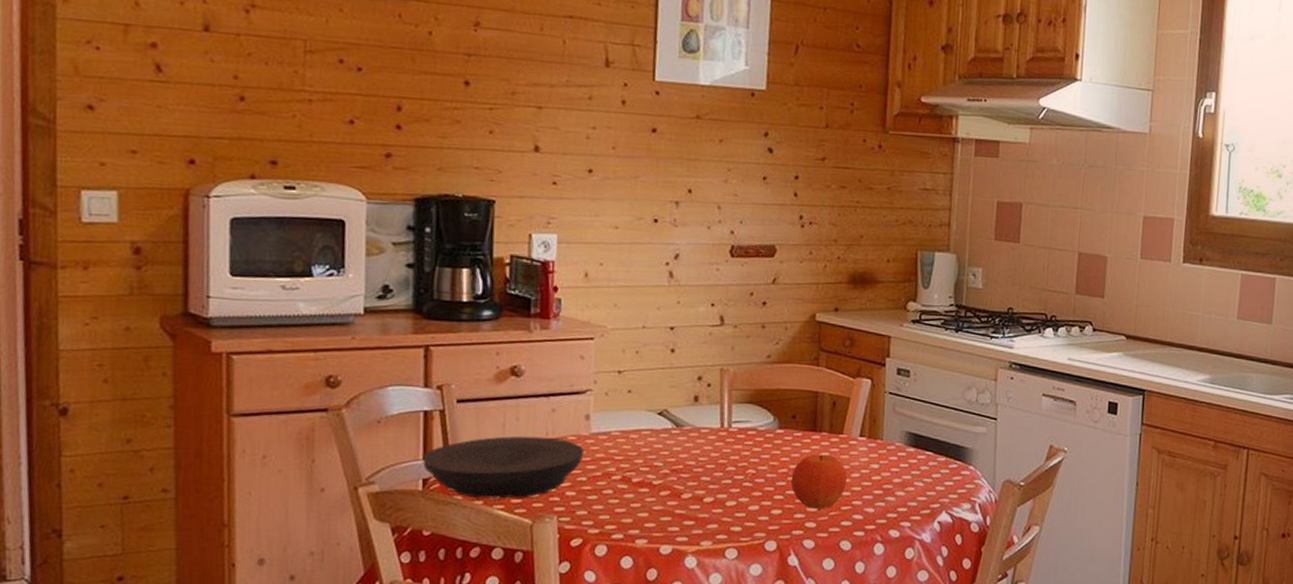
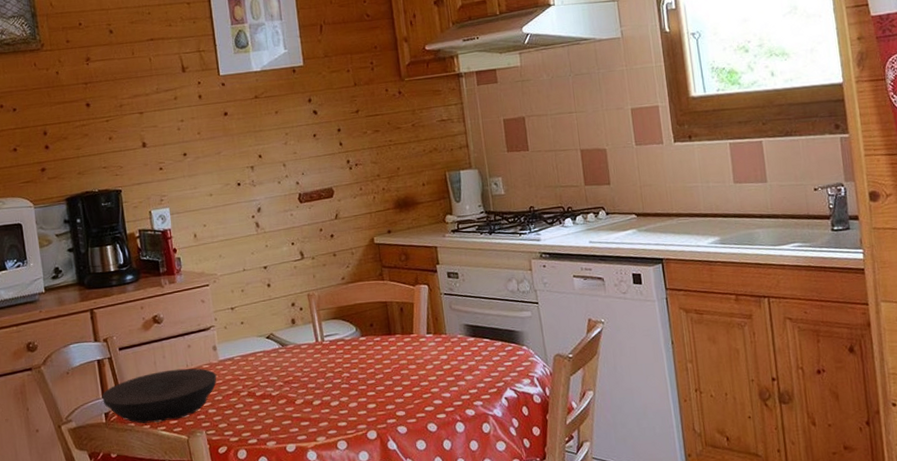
fruit: present [790,454,848,509] -> none [378,352,424,400]

